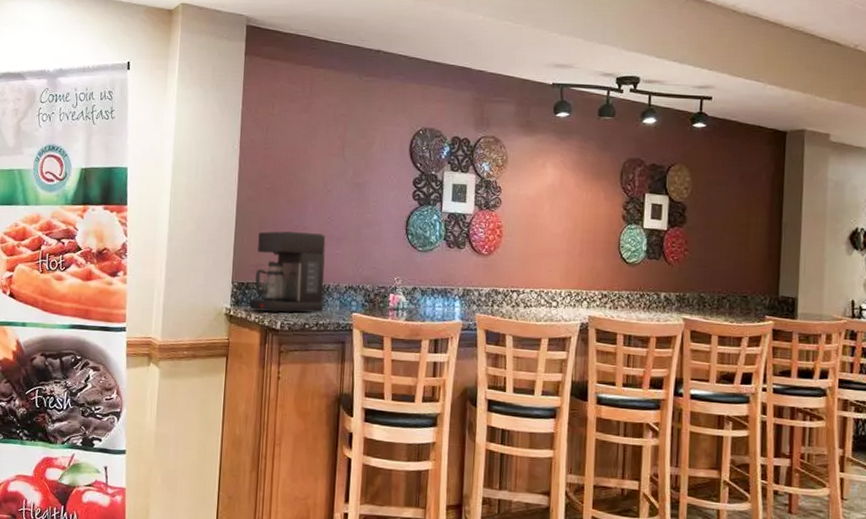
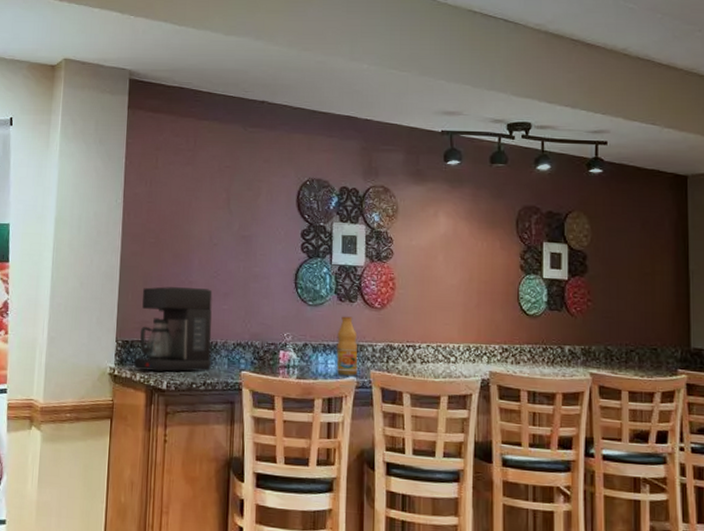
fruit juice: none [443,262,465,319] -> present [336,316,358,377]

